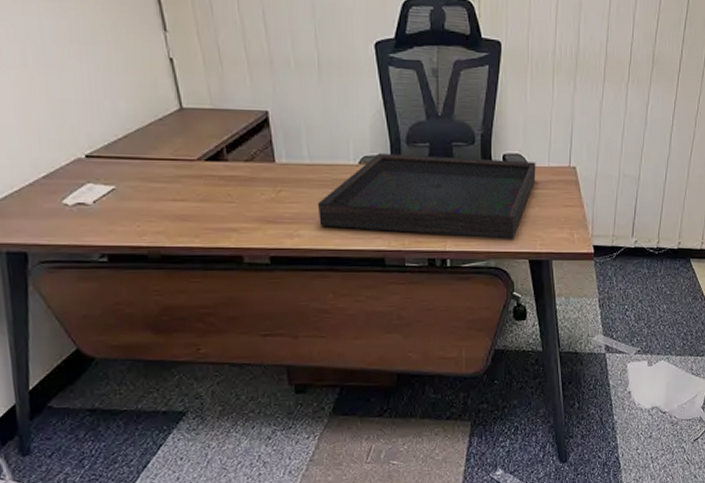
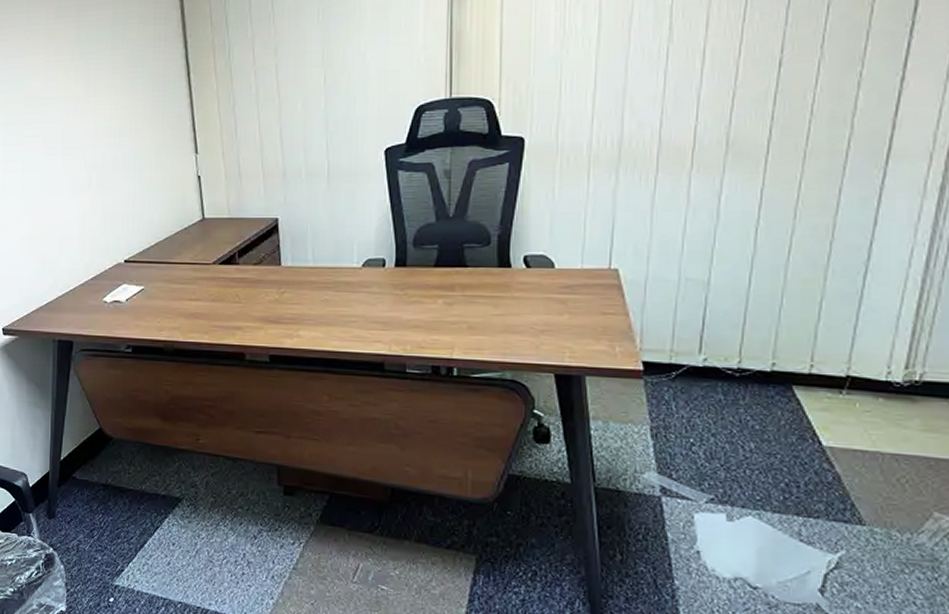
monitor: present [317,153,536,239] -> none [318,256,566,349]

